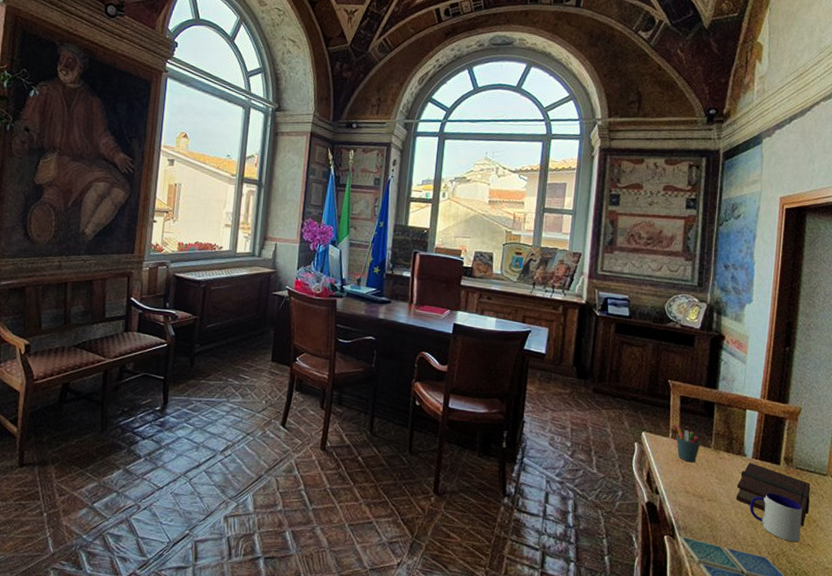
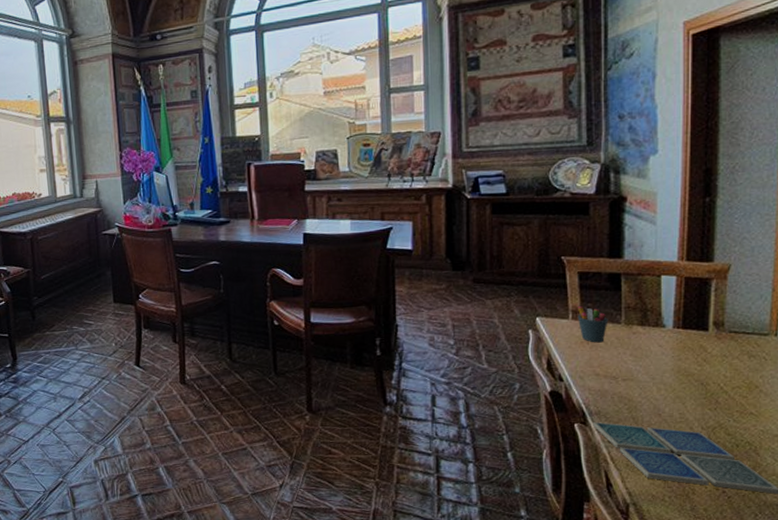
book: present [736,462,811,527] -> none [656,333,749,394]
mug: present [750,493,803,543] -> none [675,362,741,413]

